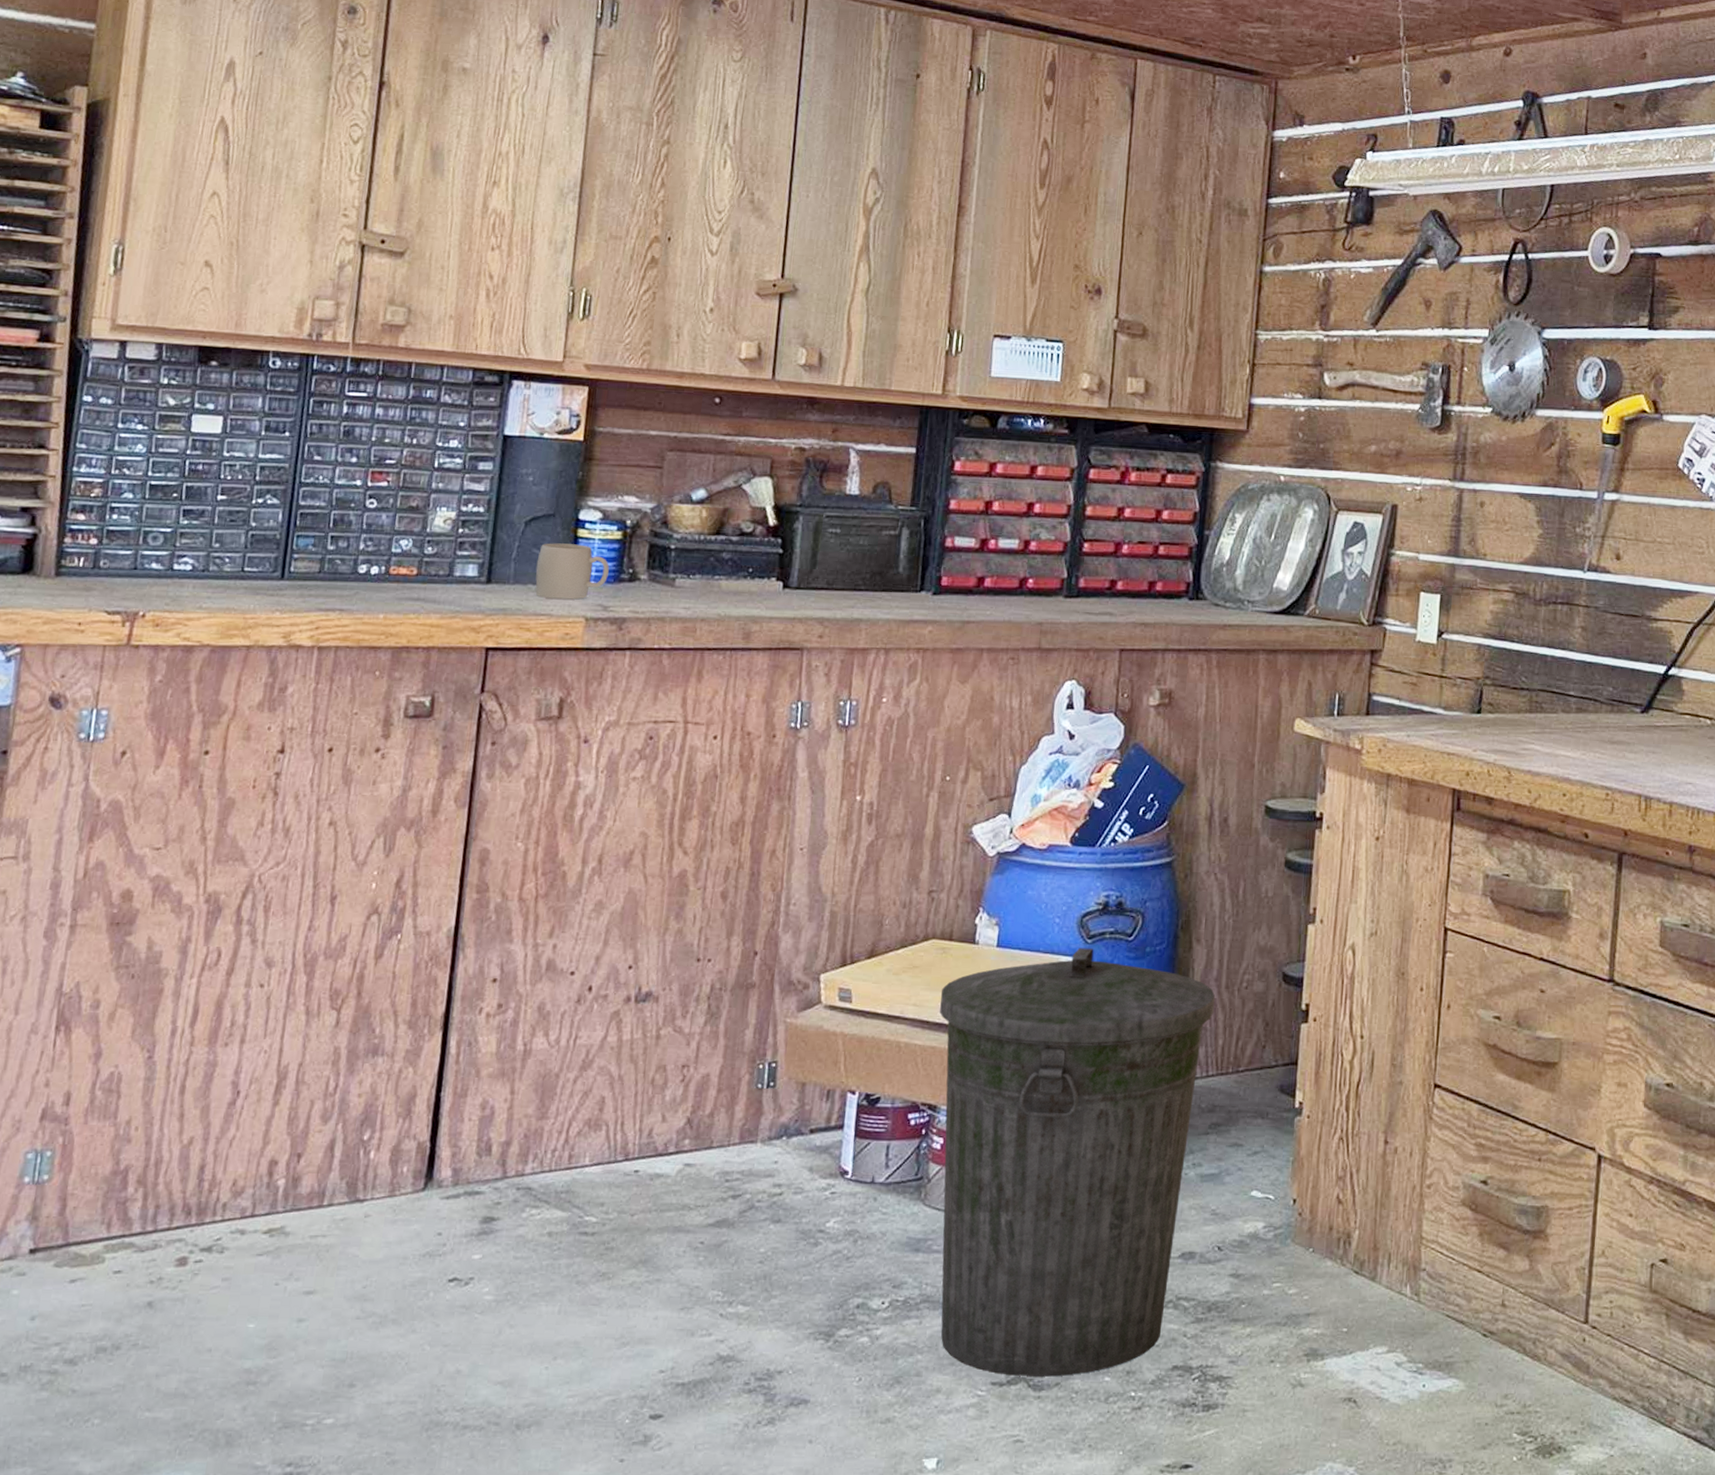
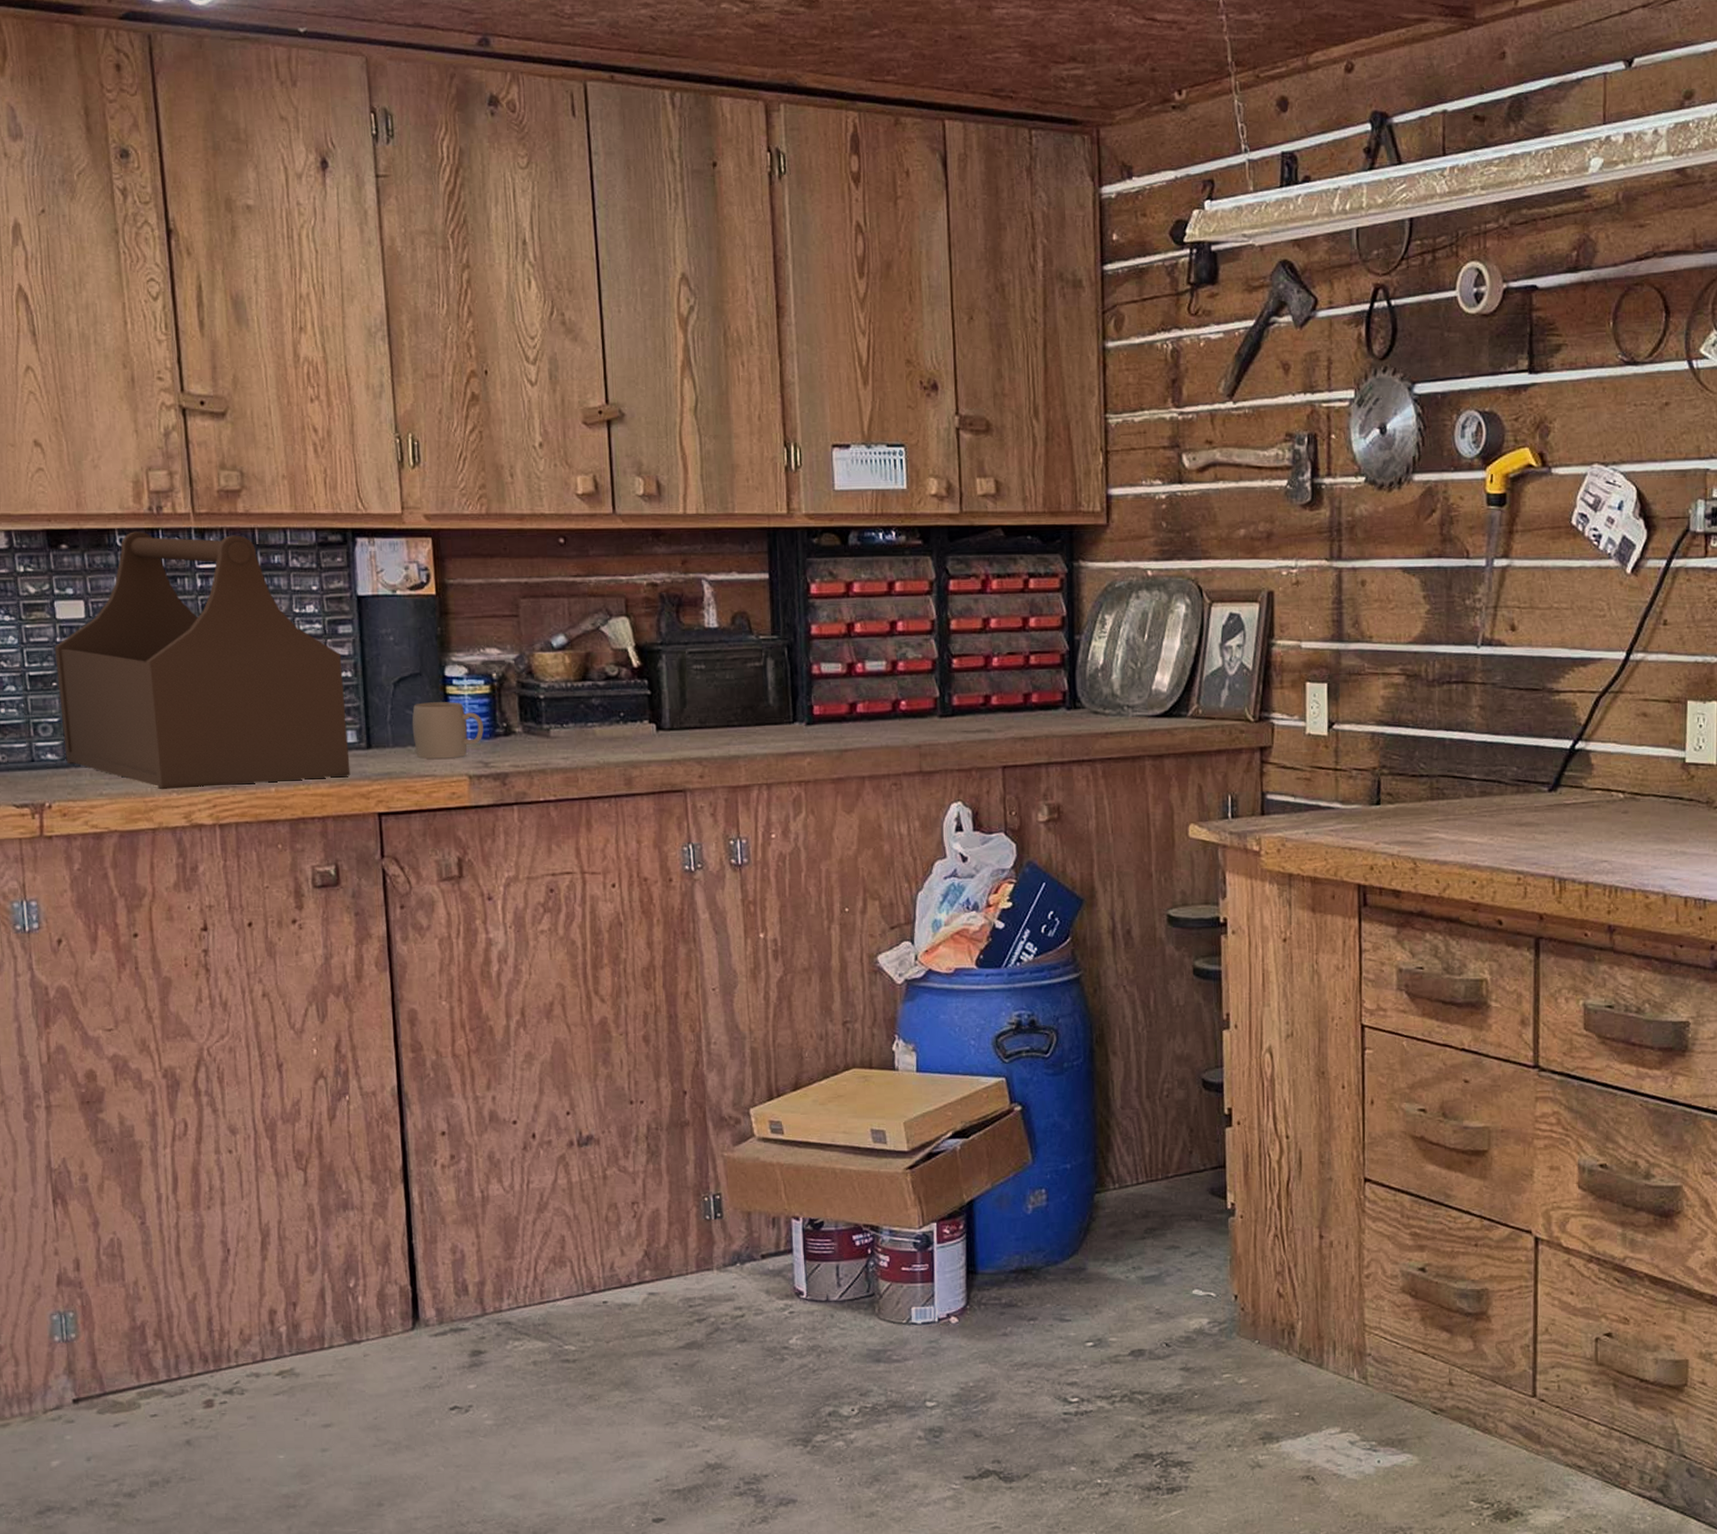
tool box: none [170,355,477,609] -> present [55,531,351,790]
trash can: present [940,947,1215,1377] -> none [868,1067,1137,1470]

